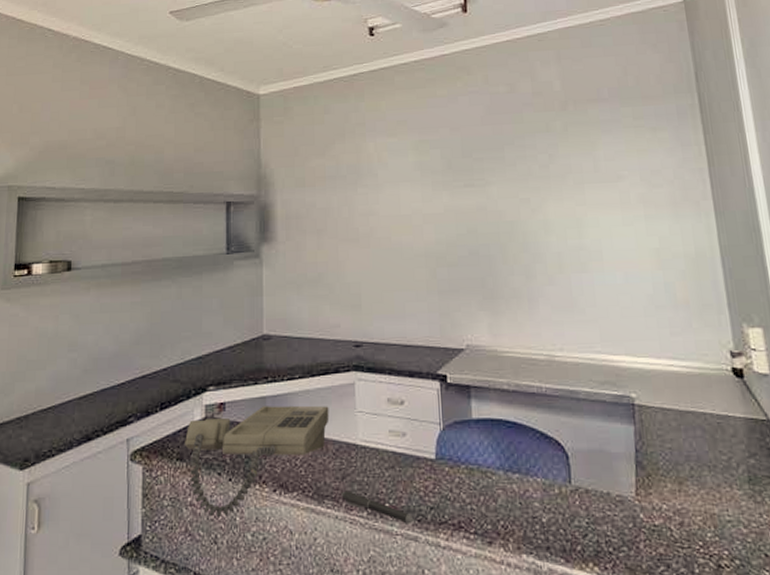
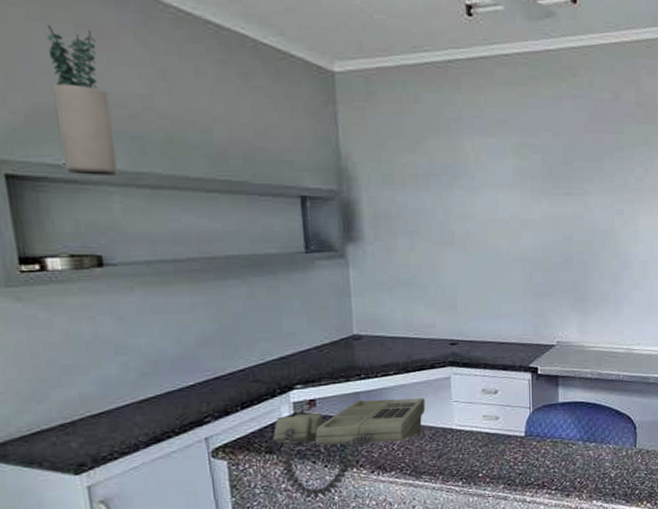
vase: none [58,83,94,194] -> present [46,24,117,175]
pen: present [341,491,416,523] -> none [438,466,506,487]

